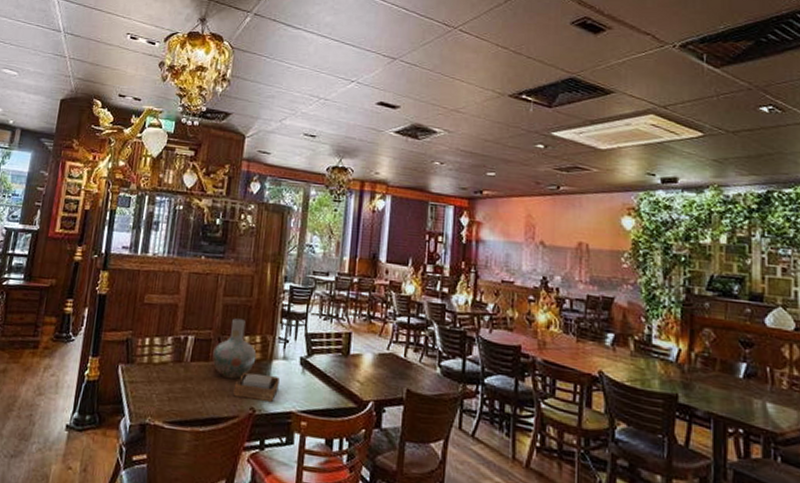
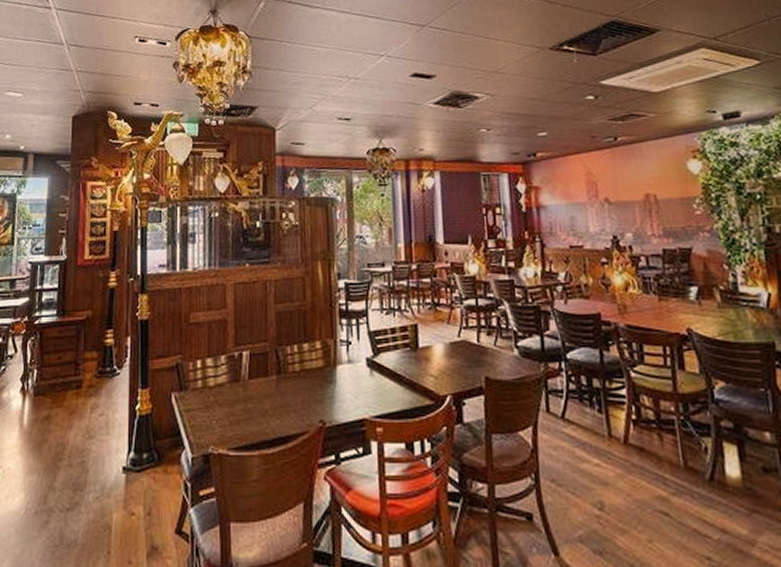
vase: present [212,318,257,380] -> none [271,326,319,393]
napkin holder: present [233,372,280,403] -> none [299,382,347,412]

